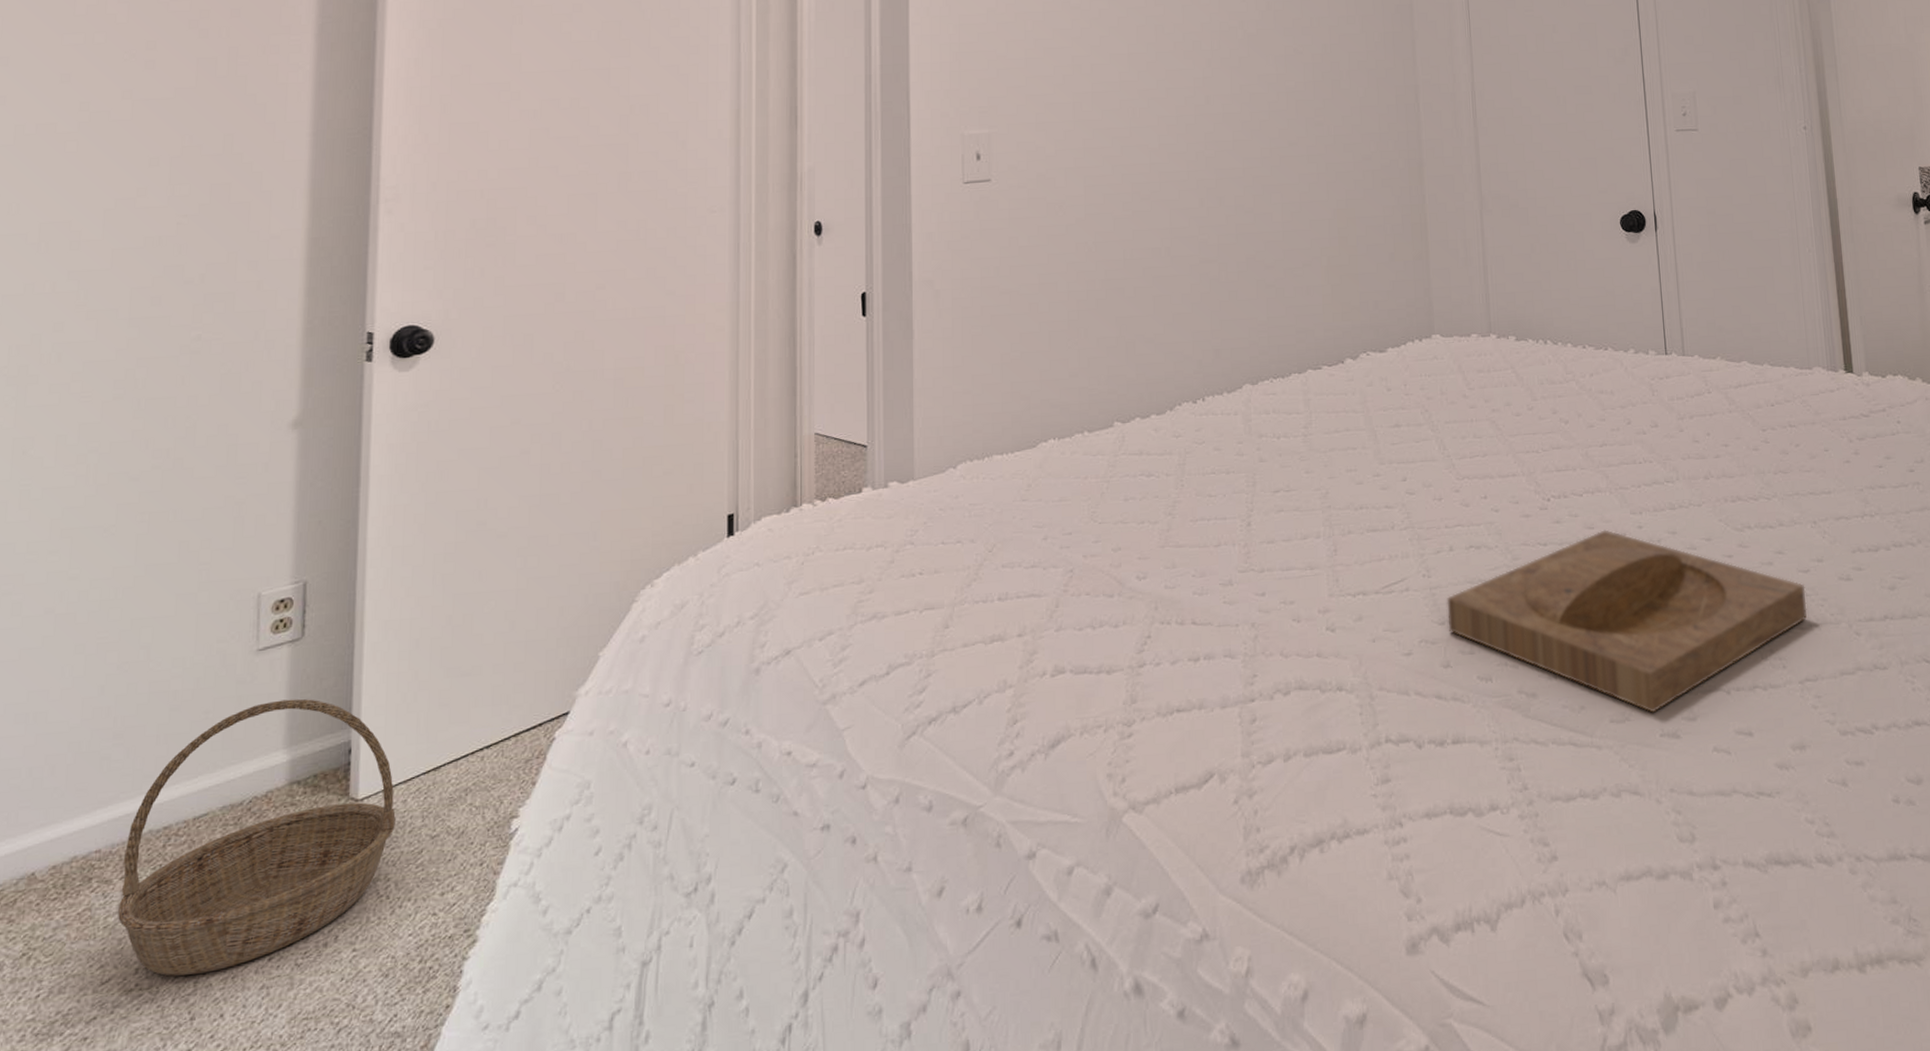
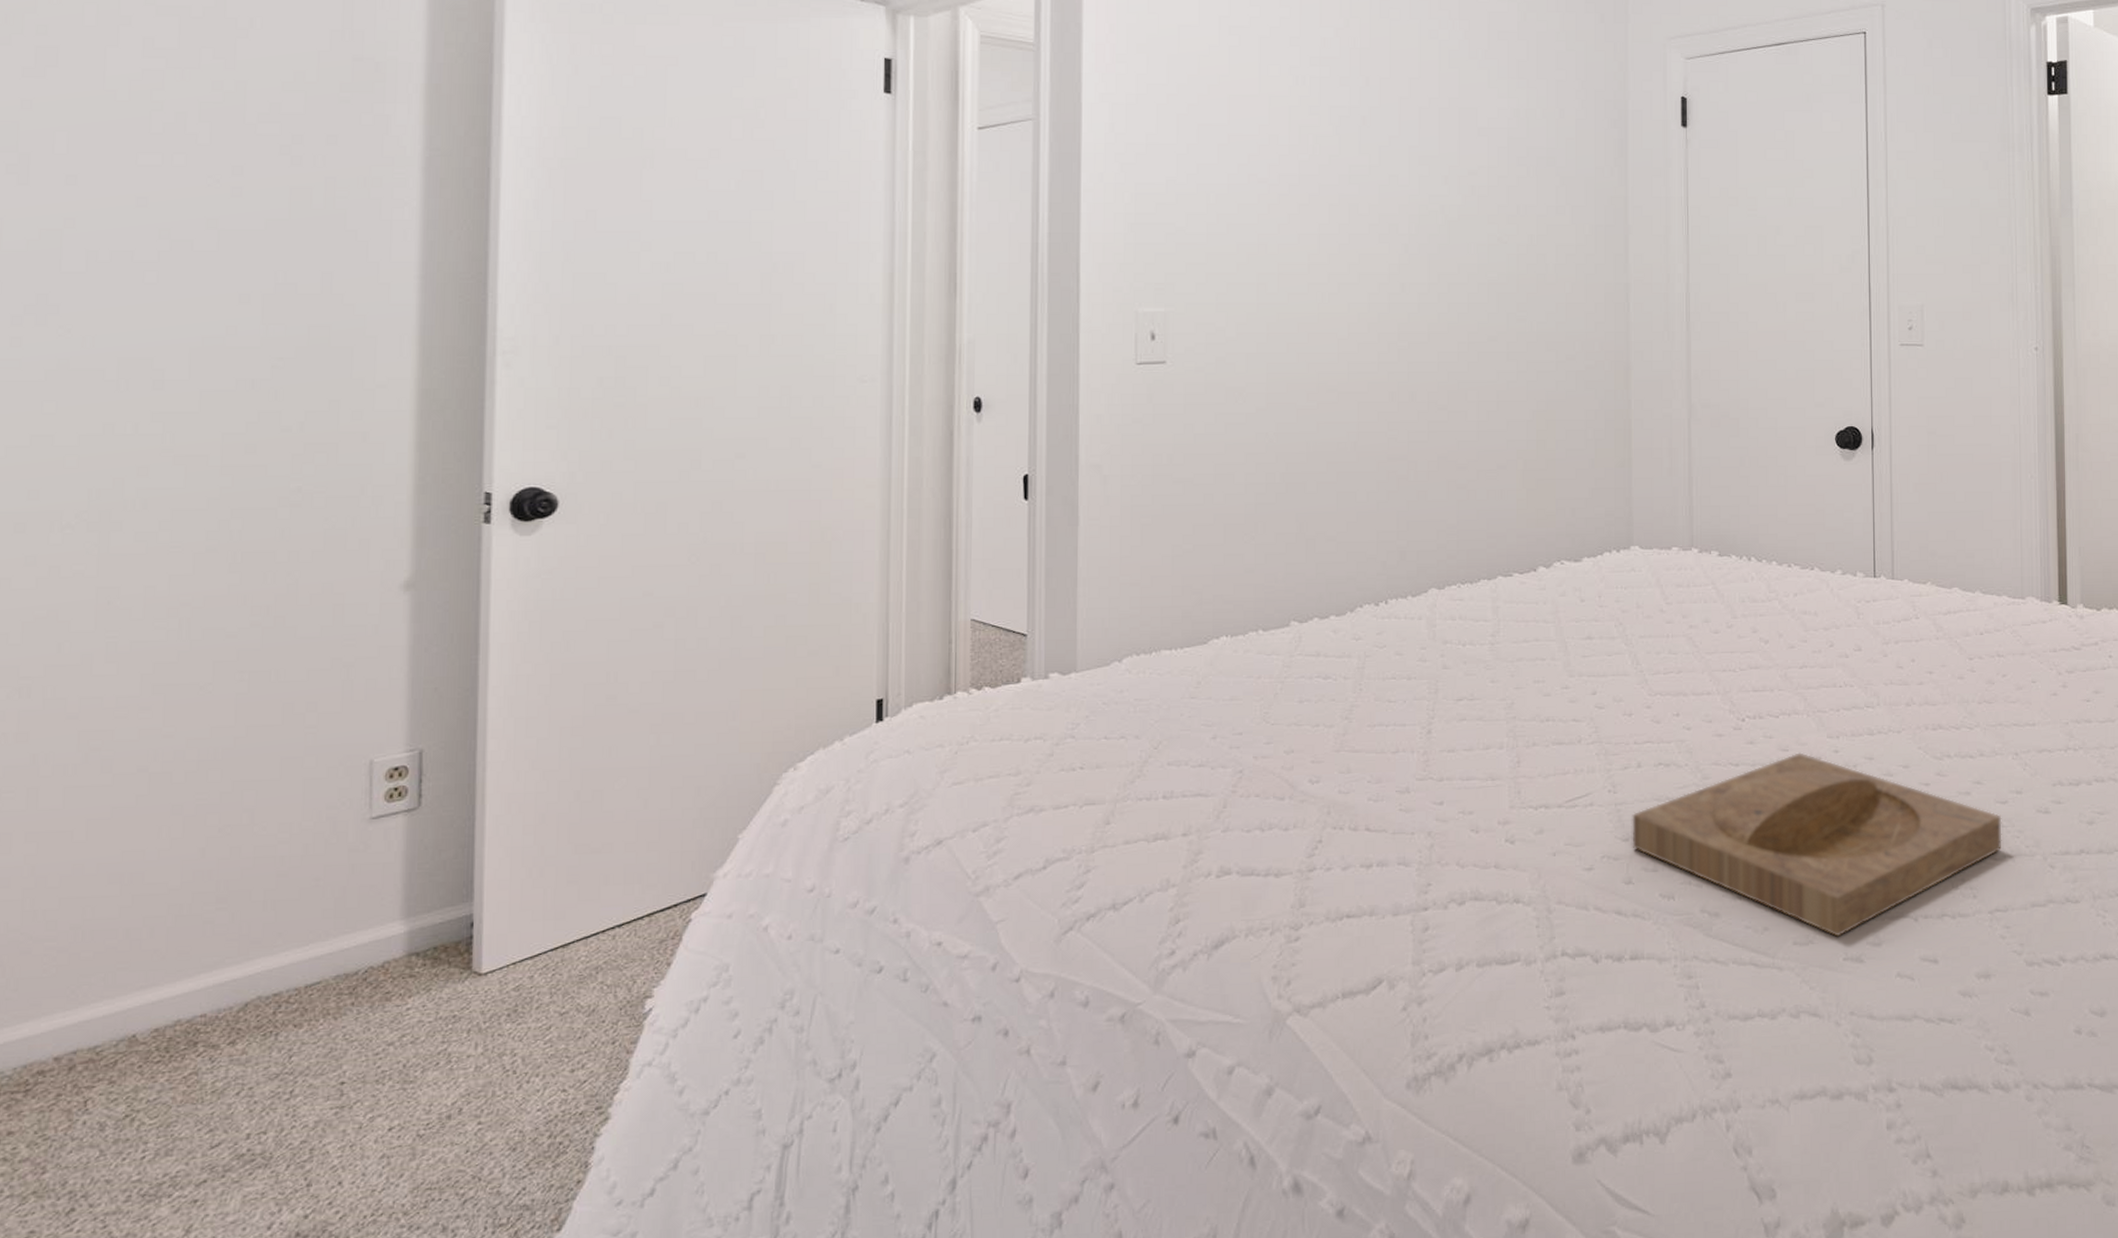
basket: present [118,698,396,976] -> none [227,869,522,1143]

